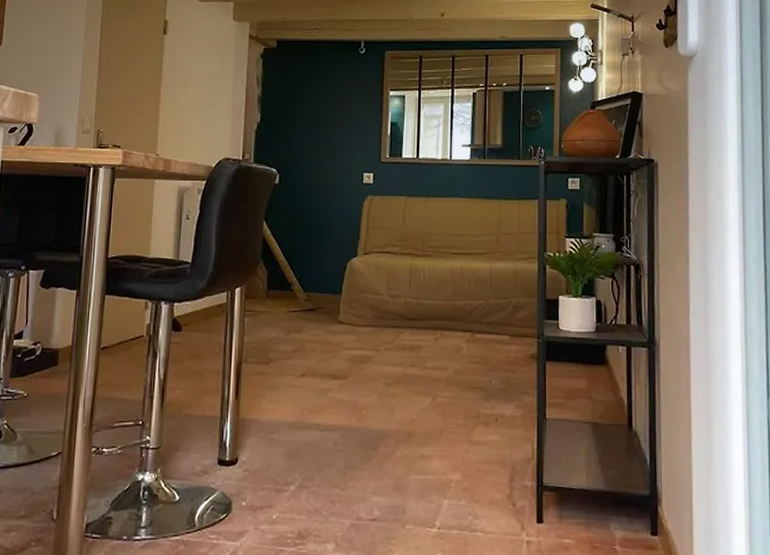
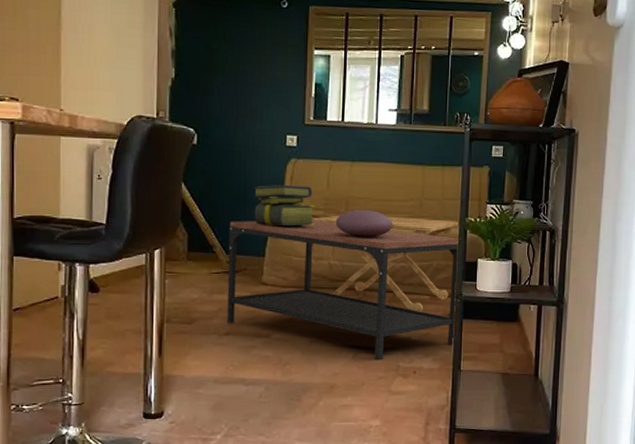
coffee table: none [303,257,540,406] -> present [227,221,461,361]
stack of books: none [331,221,392,264] -> present [253,184,316,227]
side table: none [389,251,537,353] -> present [313,215,459,312]
decorative bowl: none [411,245,470,274] -> present [335,209,393,237]

